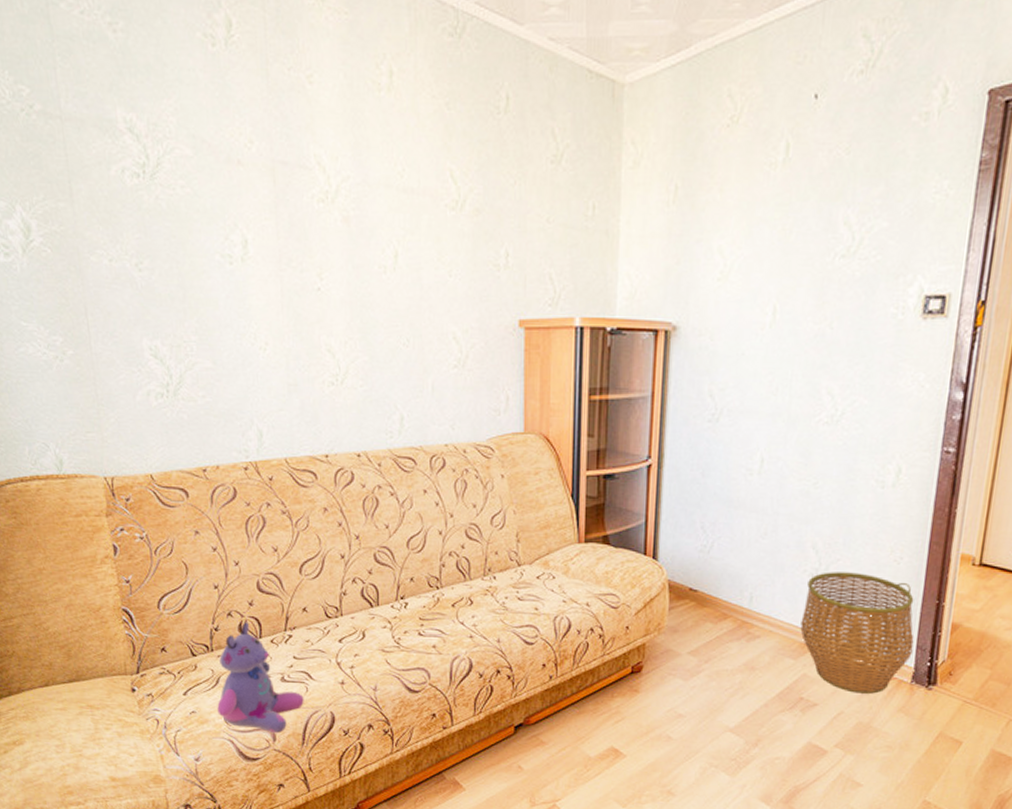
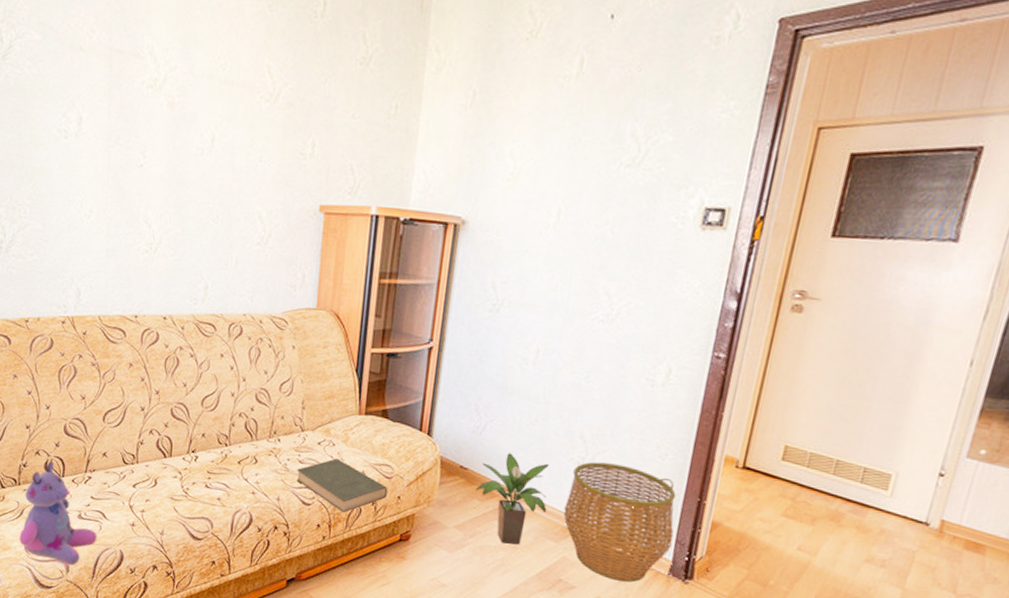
book: none [517,592,615,649] -> present [296,458,388,513]
potted plant: none [707,570,783,666] -> present [475,453,550,545]

